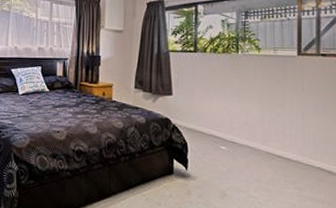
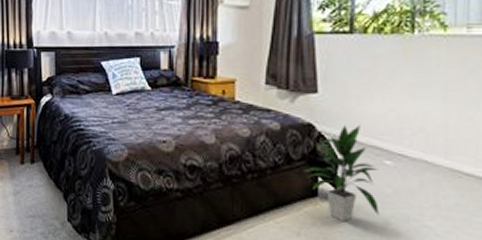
indoor plant: none [162,119,218,194] -> present [303,124,379,222]

